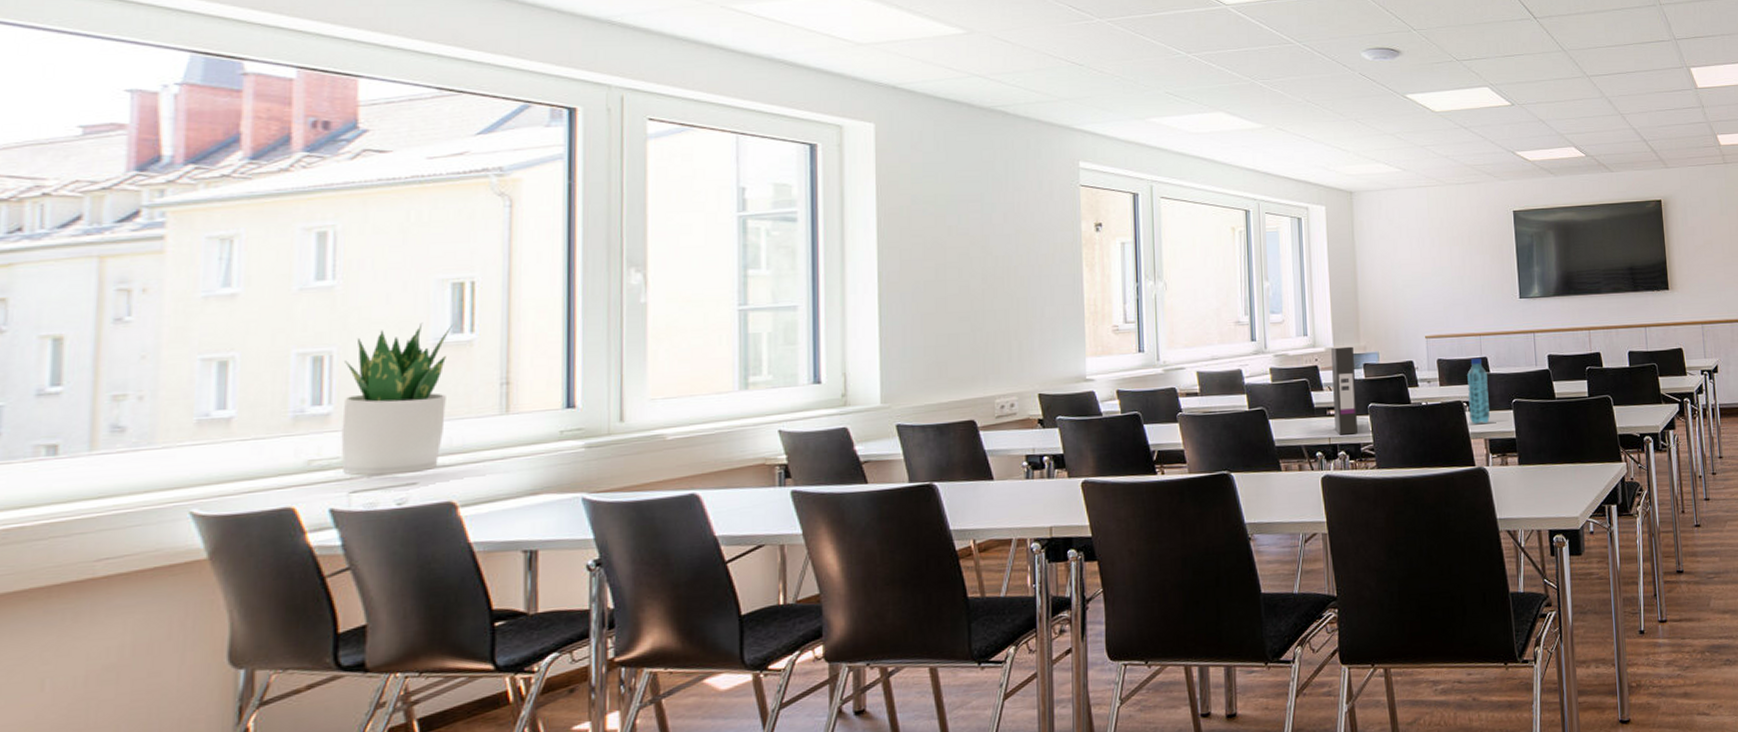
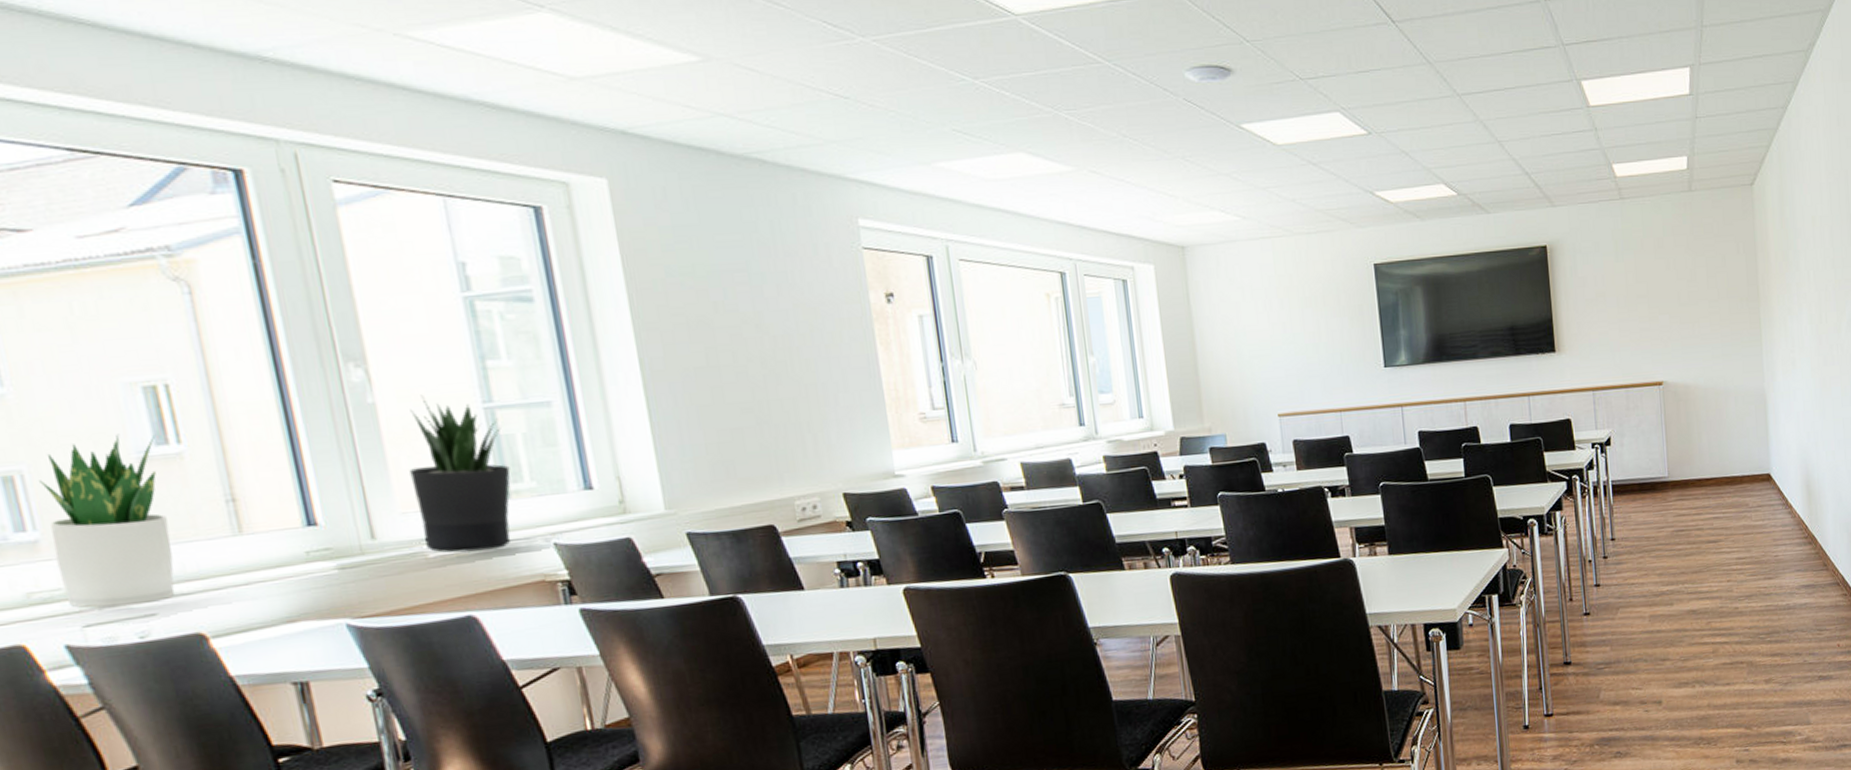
planter: none [664,297,752,437] -> present [409,394,511,553]
binder: present [1331,346,1358,435] -> none [1171,428,1207,529]
water bottle: present [1467,357,1490,424] -> none [1327,436,1355,511]

